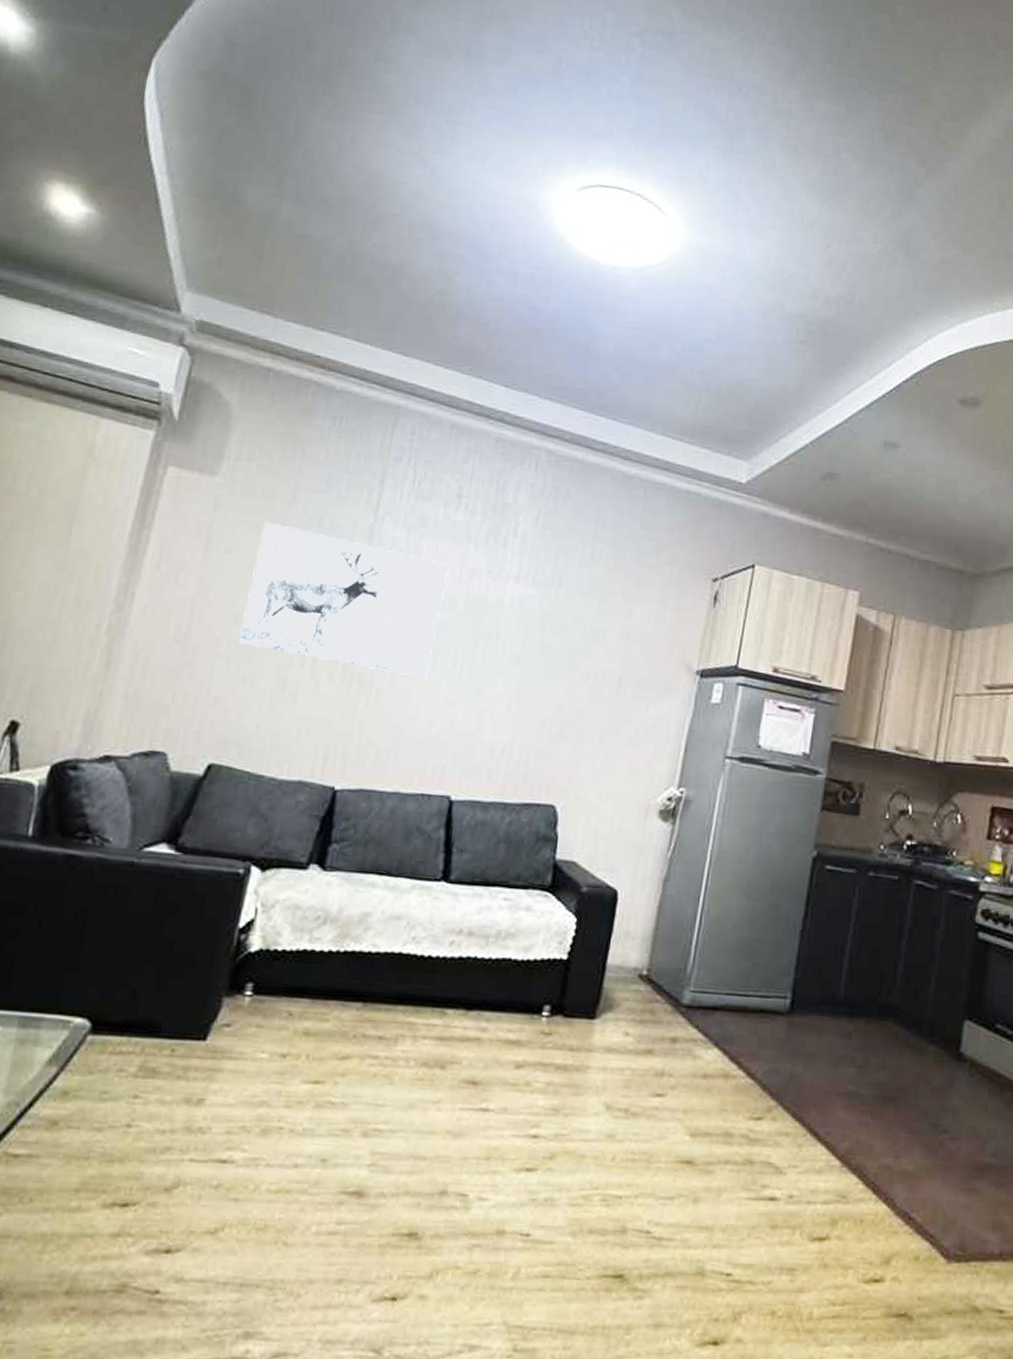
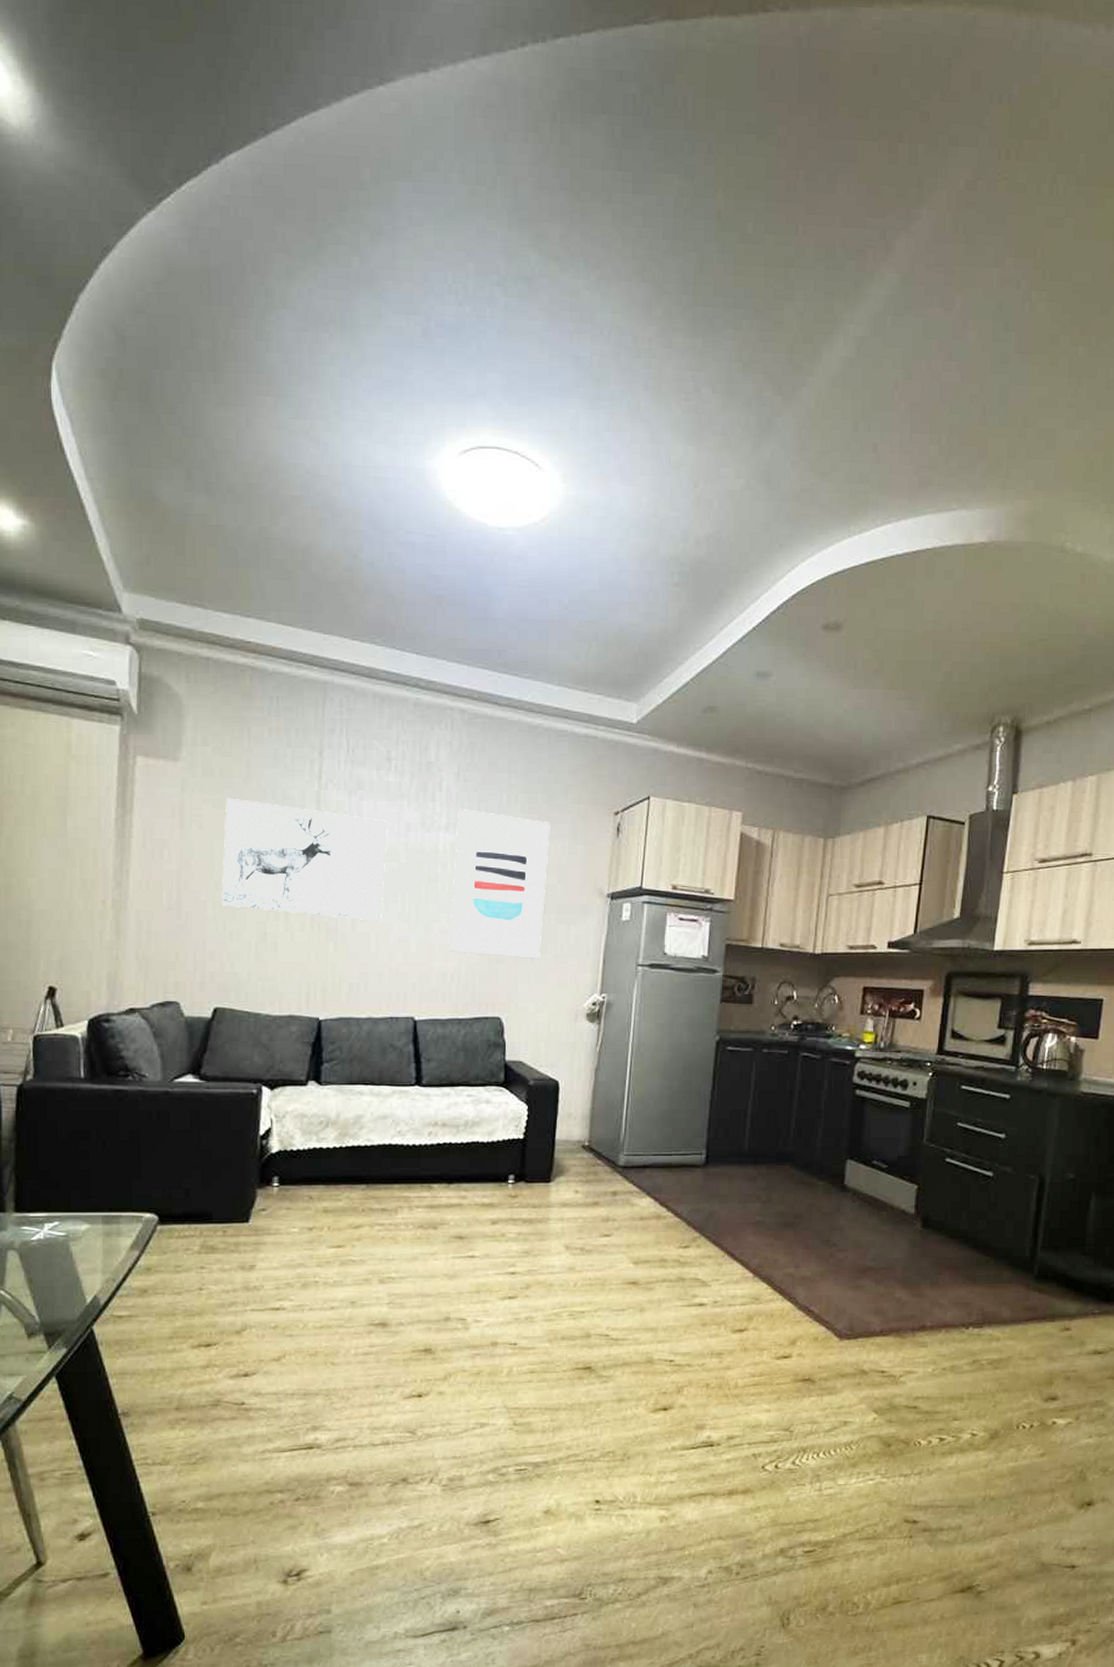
wall art: none [502,559,638,741] -> present [448,809,550,960]

